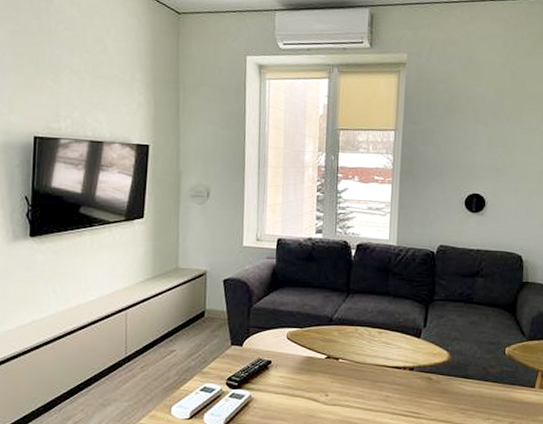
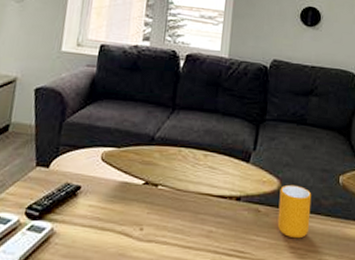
mug: none [448,356,480,402] -> present [277,184,312,239]

